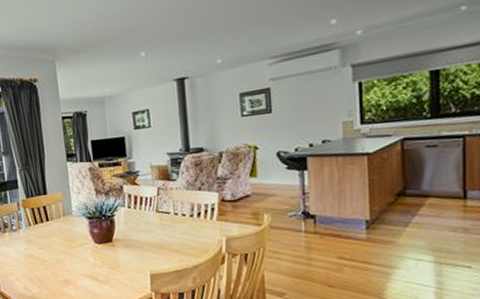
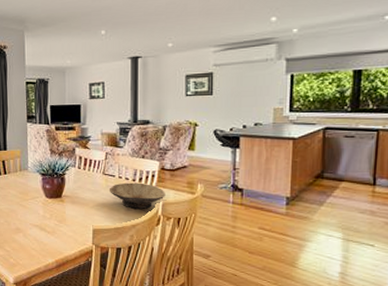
bowl: none [164,218,229,248] -> present [109,182,165,209]

